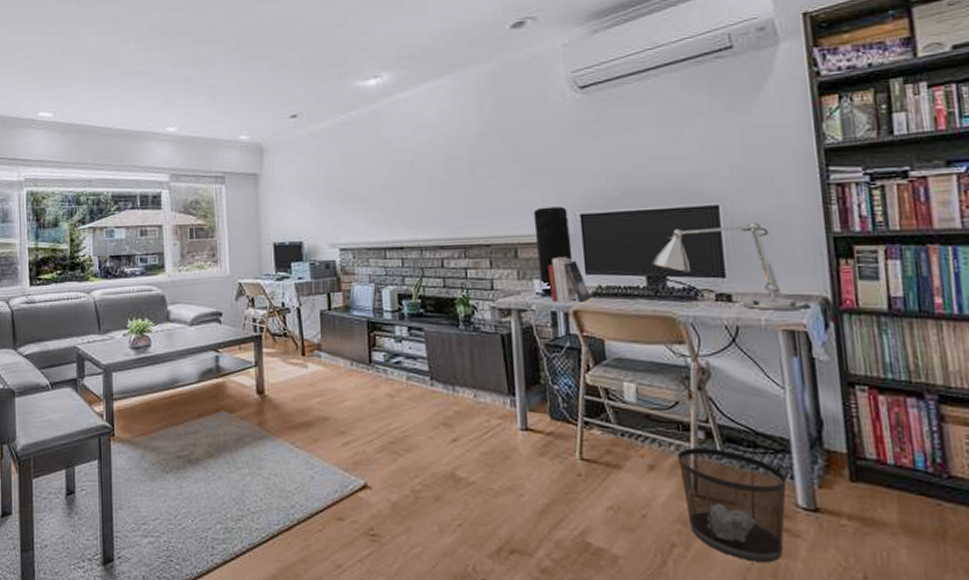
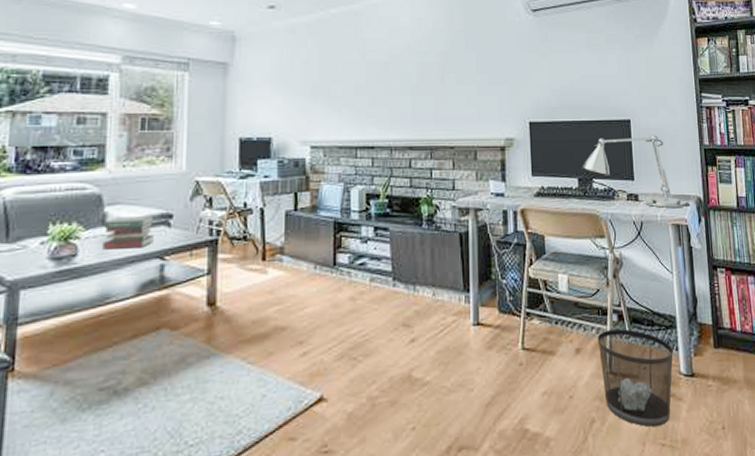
books: none [169,313,208,342] -> present [102,215,154,250]
speaker: present [533,206,573,295] -> none [491,114,522,195]
books: present [547,256,591,304] -> none [501,159,535,203]

